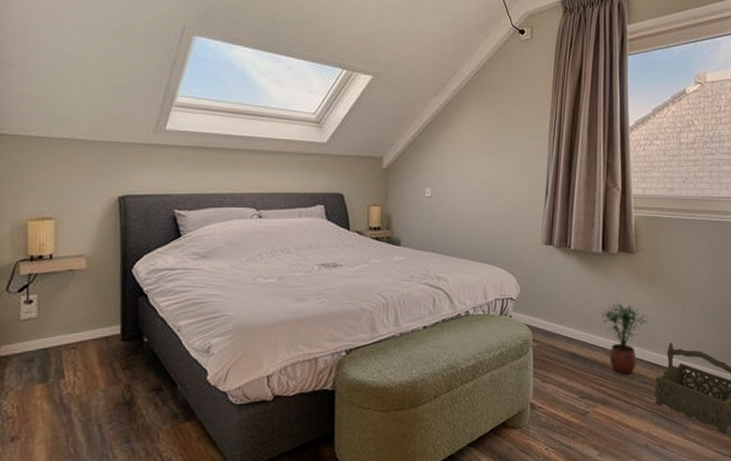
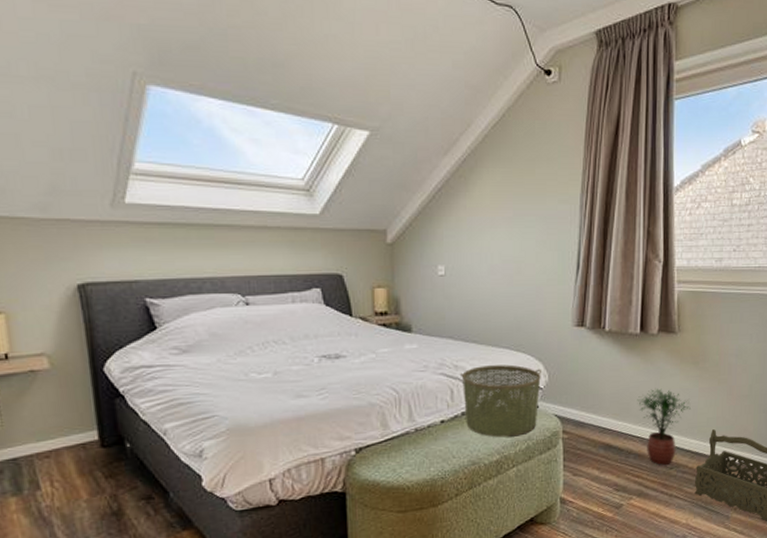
basket: none [441,277,514,344] -> present [459,364,541,438]

